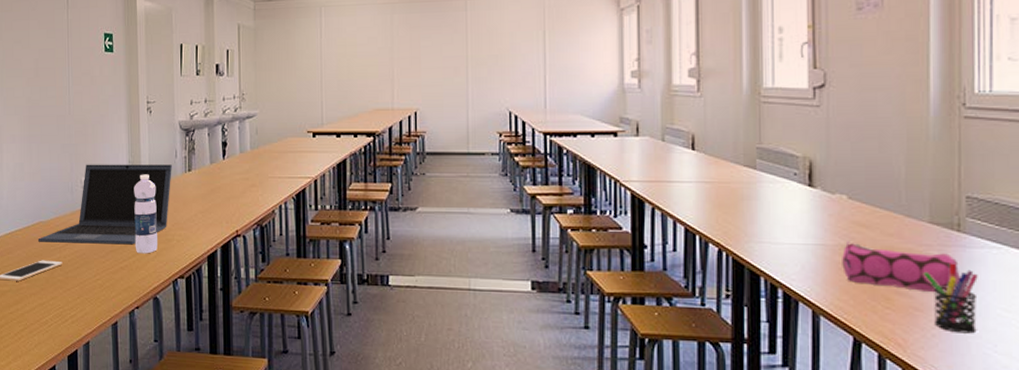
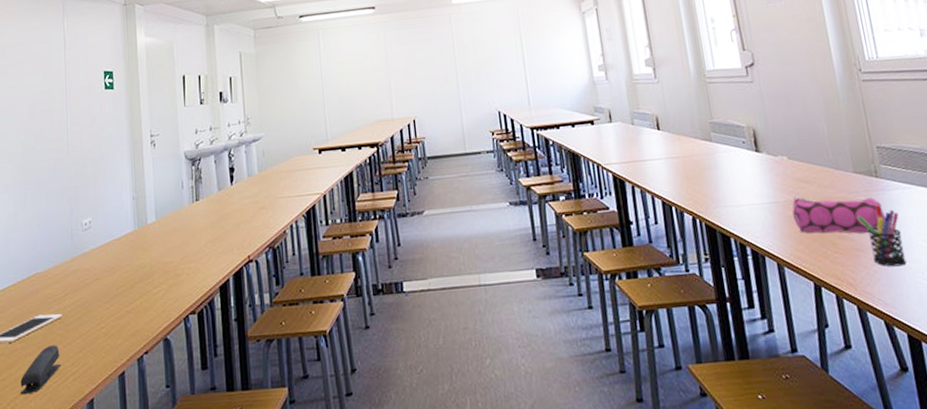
stapler: none [26,289,62,329] -> present [20,345,62,395]
laptop: present [38,164,172,245] -> none [34,196,179,296]
water bottle: present [134,174,157,254] -> none [139,209,166,294]

